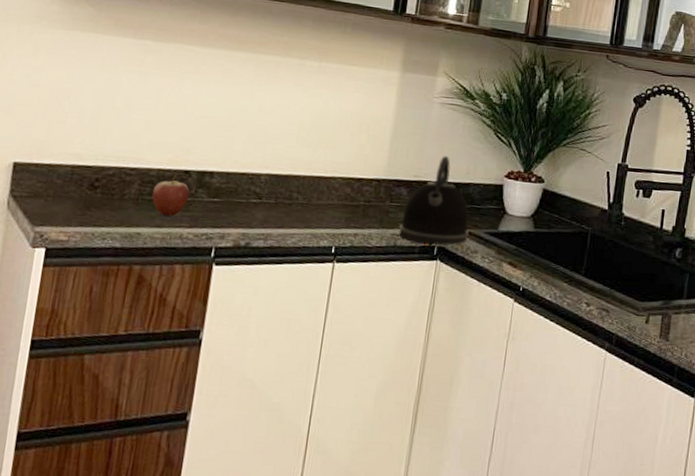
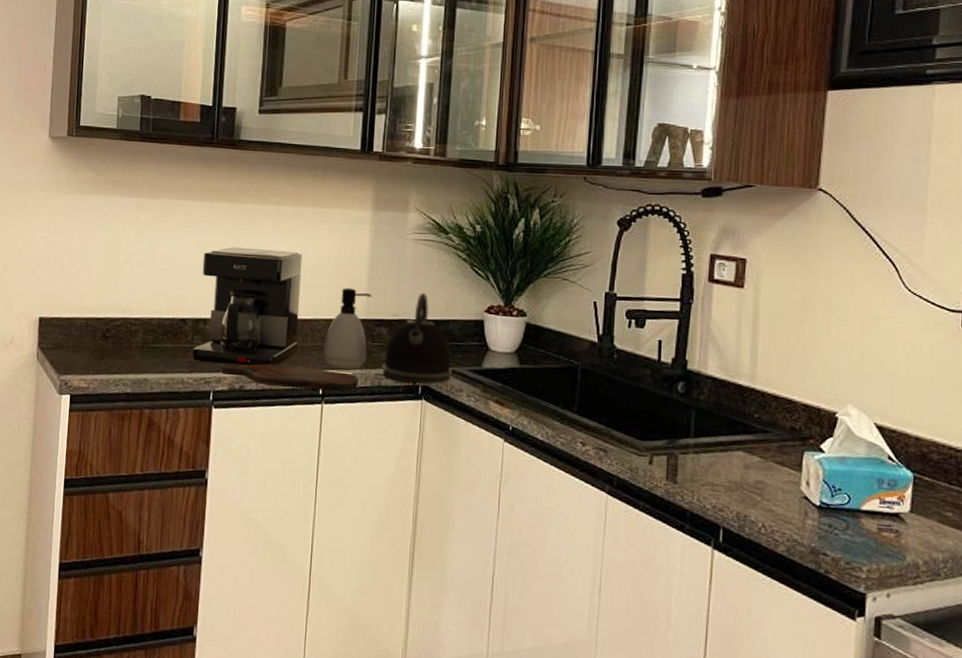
fruit: present [151,173,190,217] -> none [154,321,188,363]
coffee maker: none [194,98,324,223] -> present [192,246,303,366]
cutting board: none [225,218,374,251] -> present [220,363,359,392]
soap dispenser: none [338,146,394,230] -> present [323,287,372,370]

